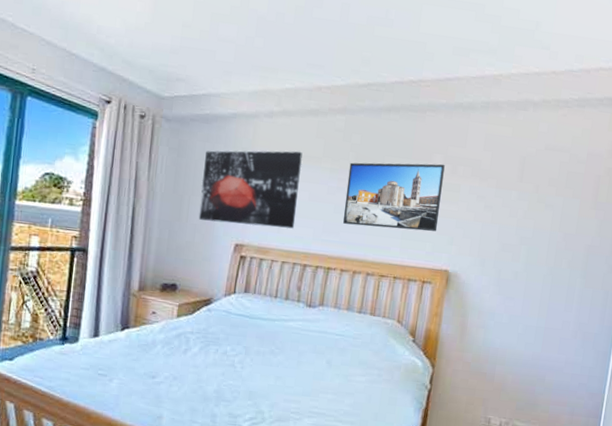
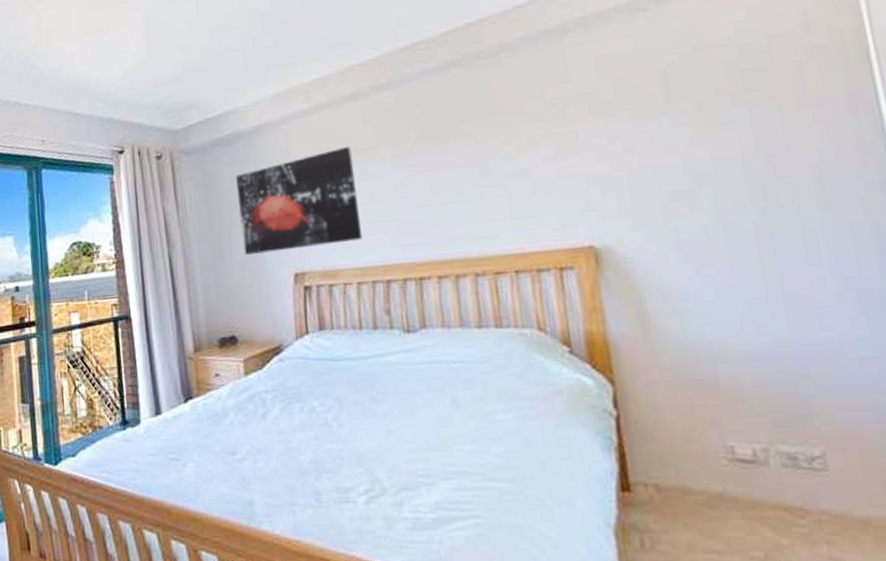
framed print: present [343,162,445,232] -> none [414,110,561,218]

